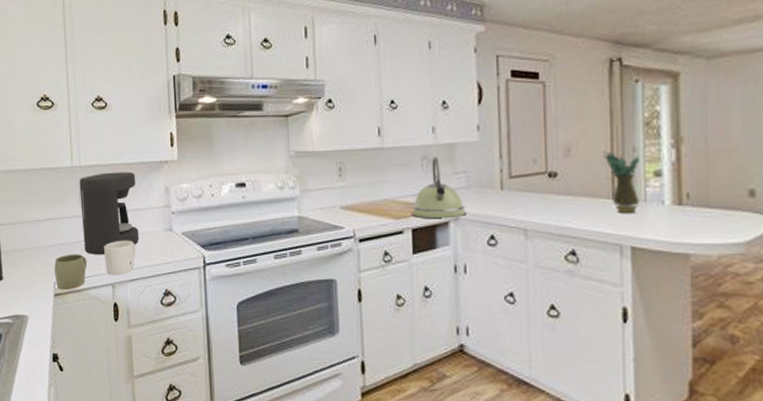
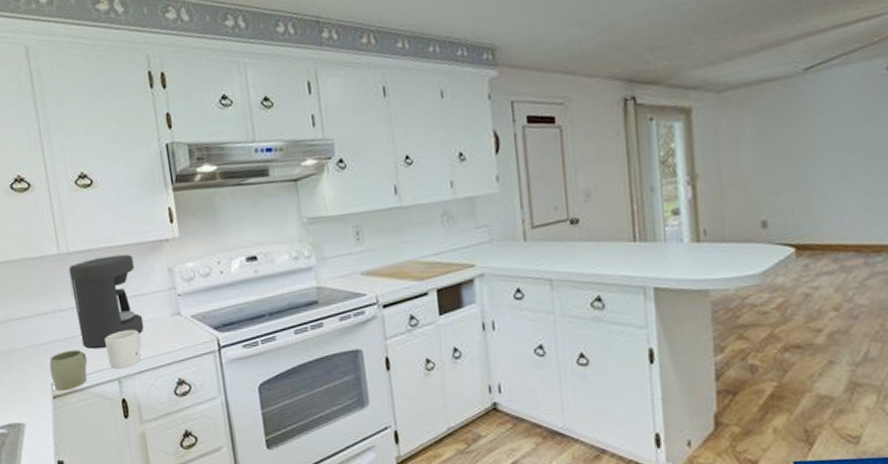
kettle: present [411,156,466,219] -> none [435,211,491,278]
vase: present [603,150,640,213] -> none [622,192,659,255]

